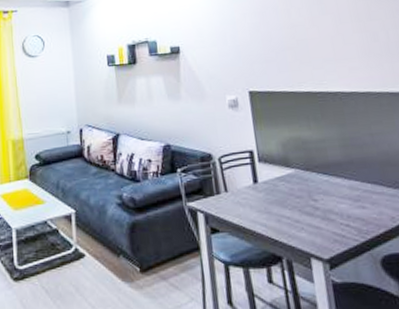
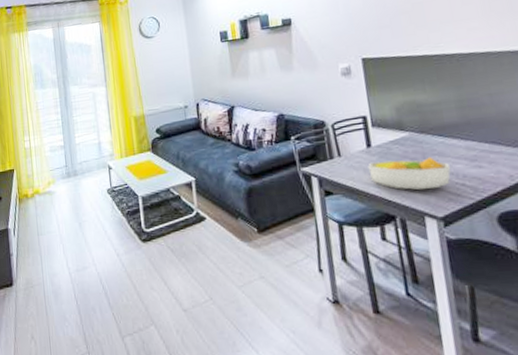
fruit bowl: none [254,195,336,229] -> present [368,156,451,190]

